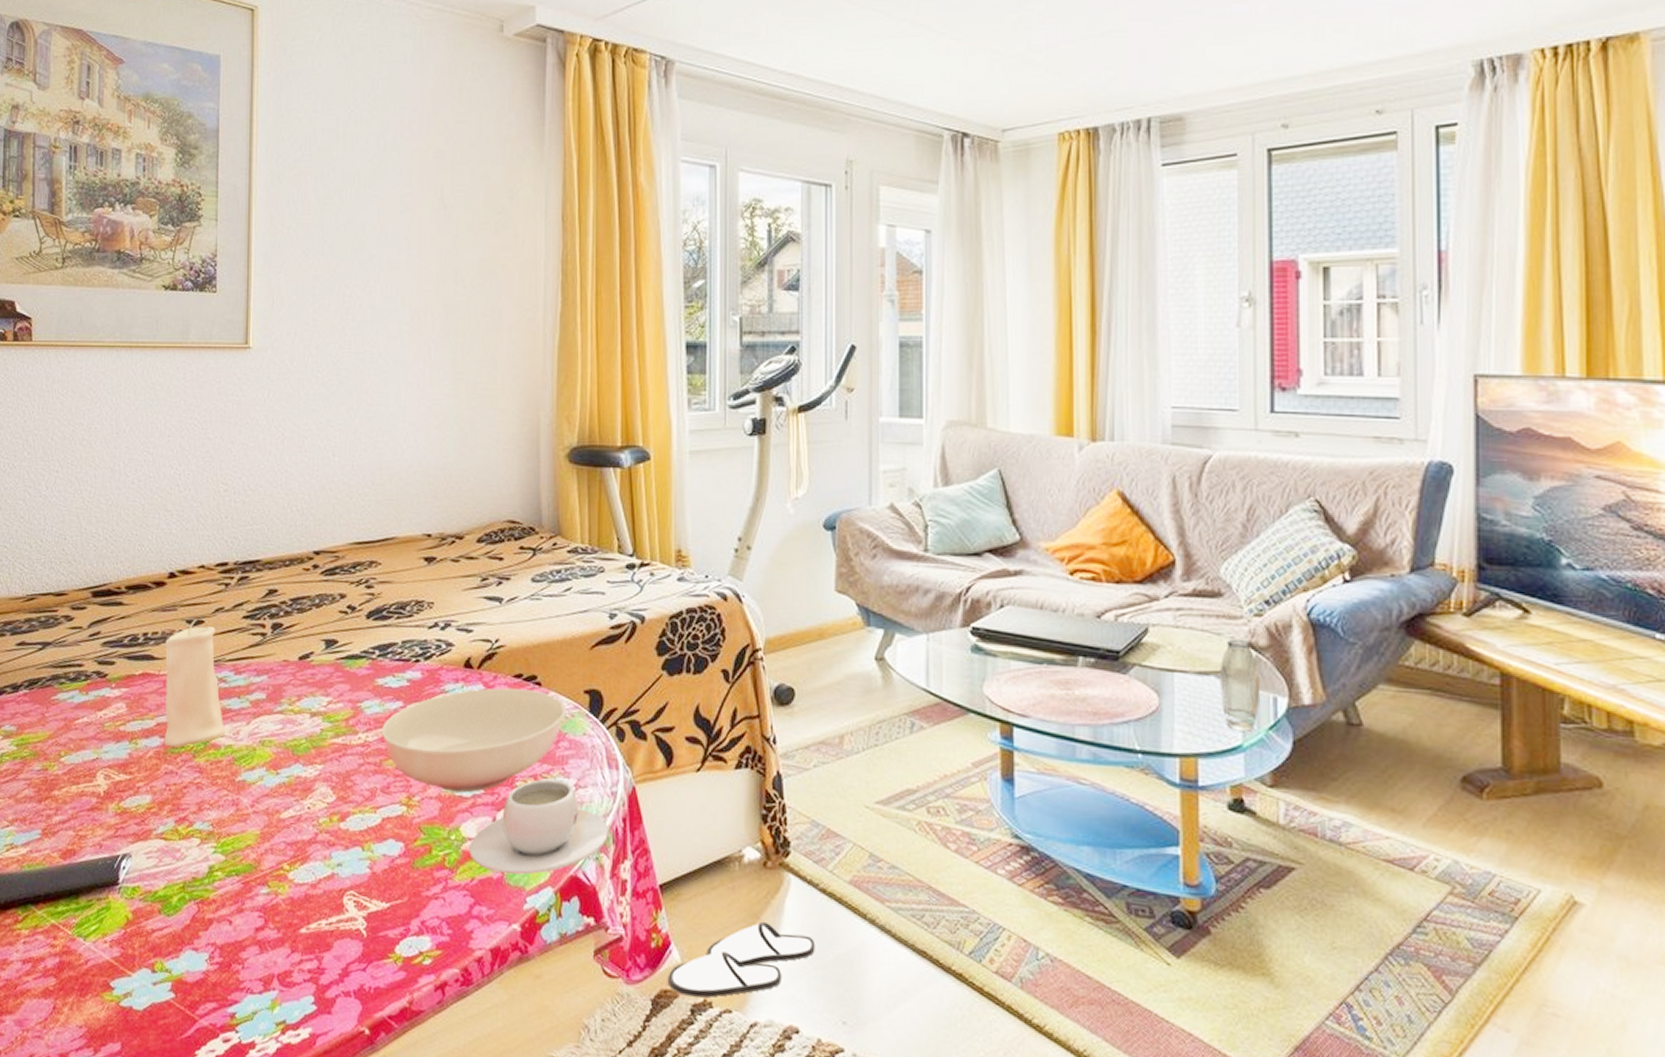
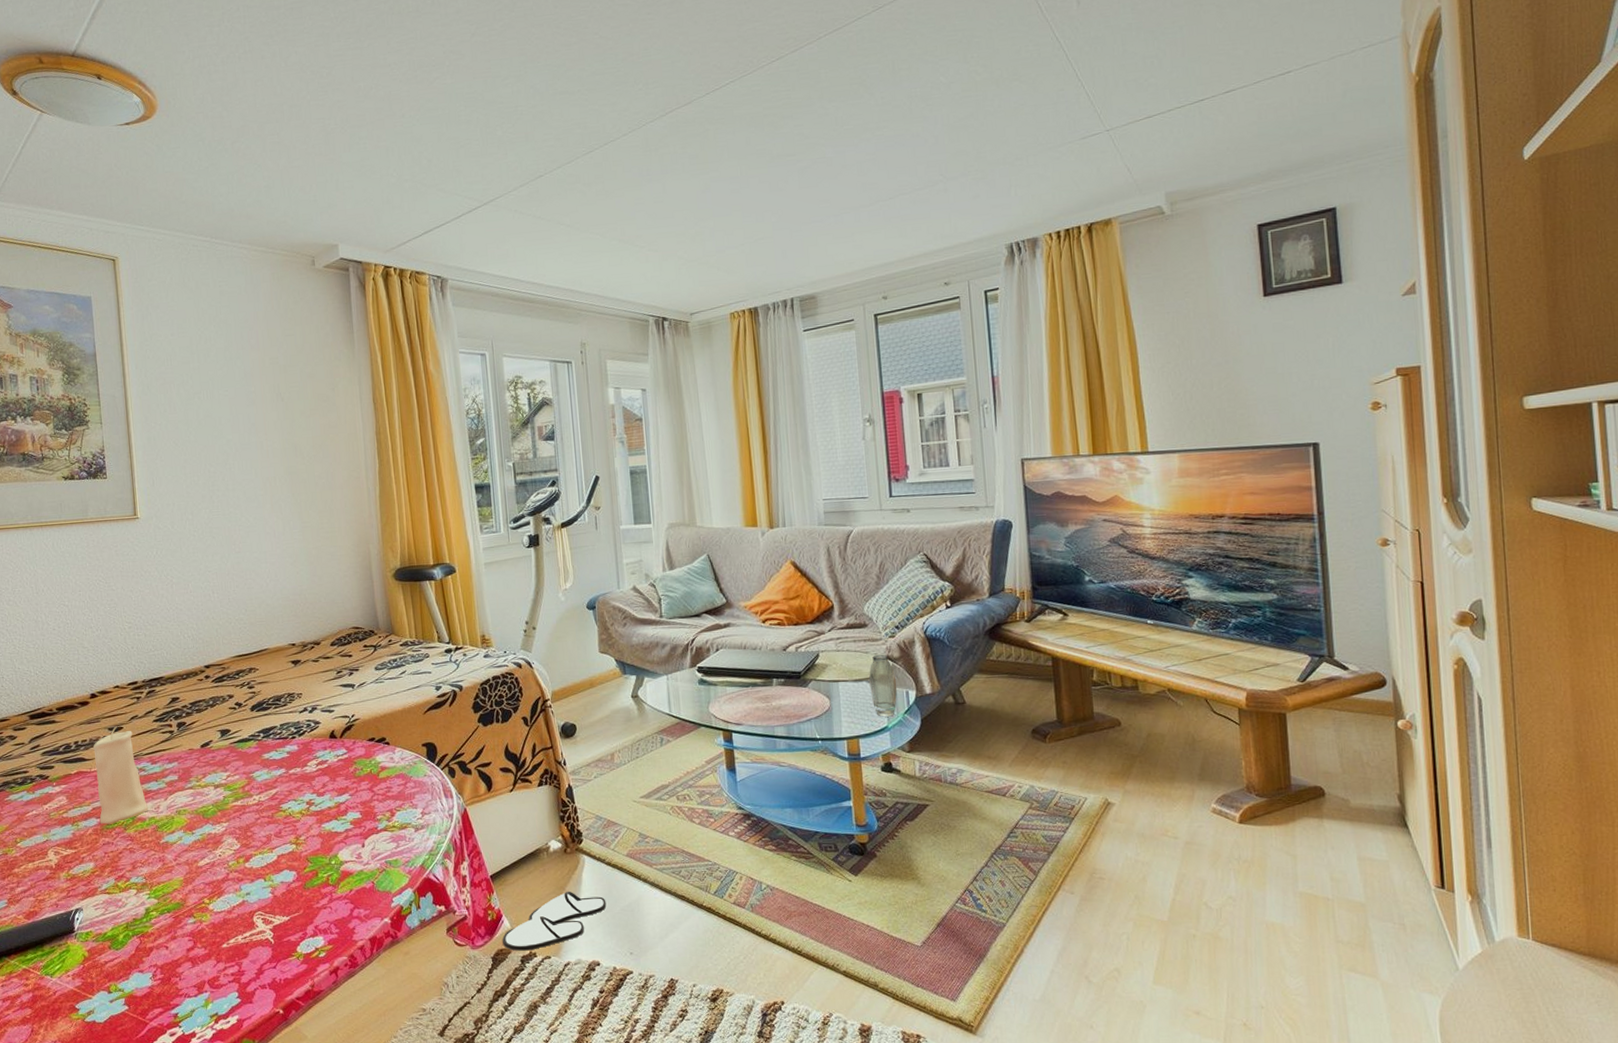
bowl: present [381,687,567,793] -> none [270,748,410,830]
teacup: present [469,779,610,875] -> none [346,811,450,884]

